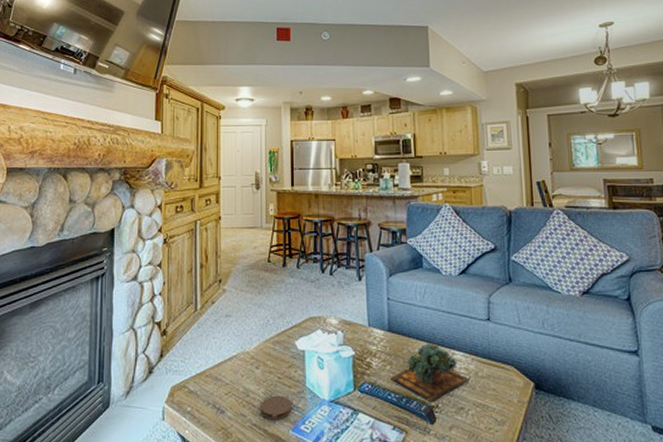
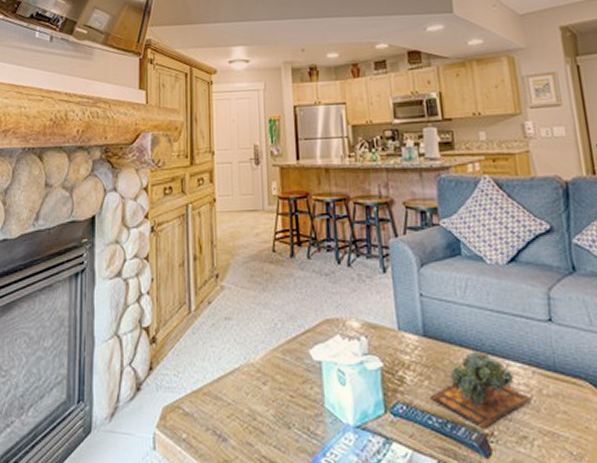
coaster: present [261,395,292,419] -> none [270,419,309,450]

